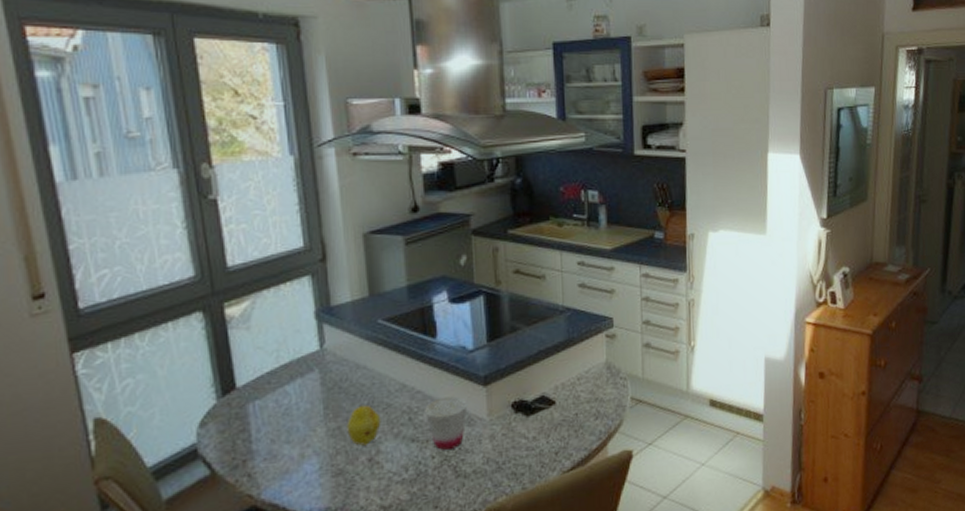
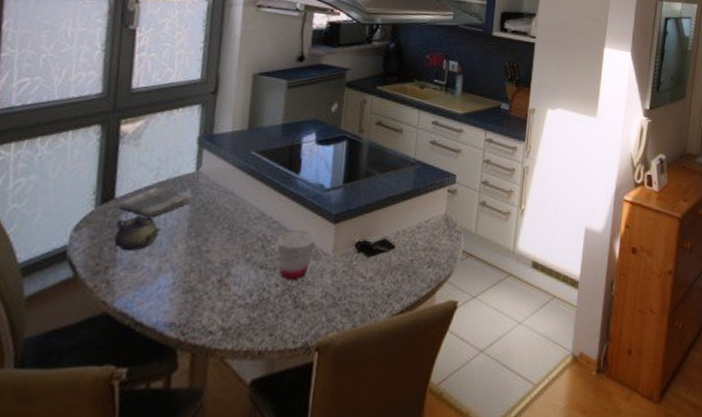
dish towel: none [242,371,322,403] -> present [118,187,192,217]
teapot: none [245,402,294,442] -> present [114,215,161,251]
fruit: present [346,403,381,446] -> none [204,226,238,267]

